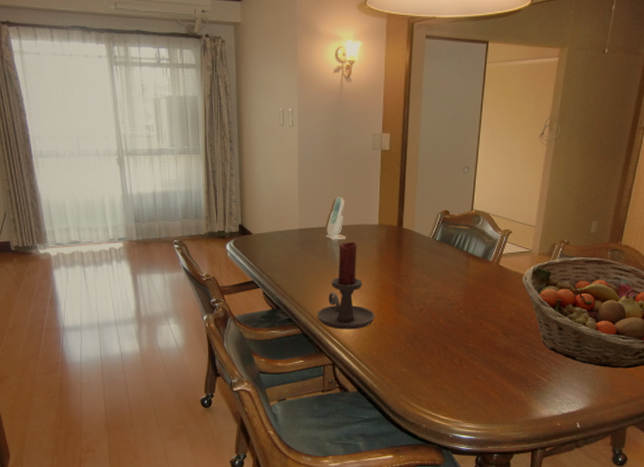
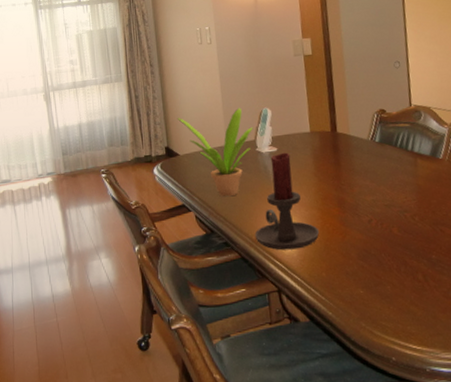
potted plant: none [252,194,326,278] -> present [177,108,253,197]

